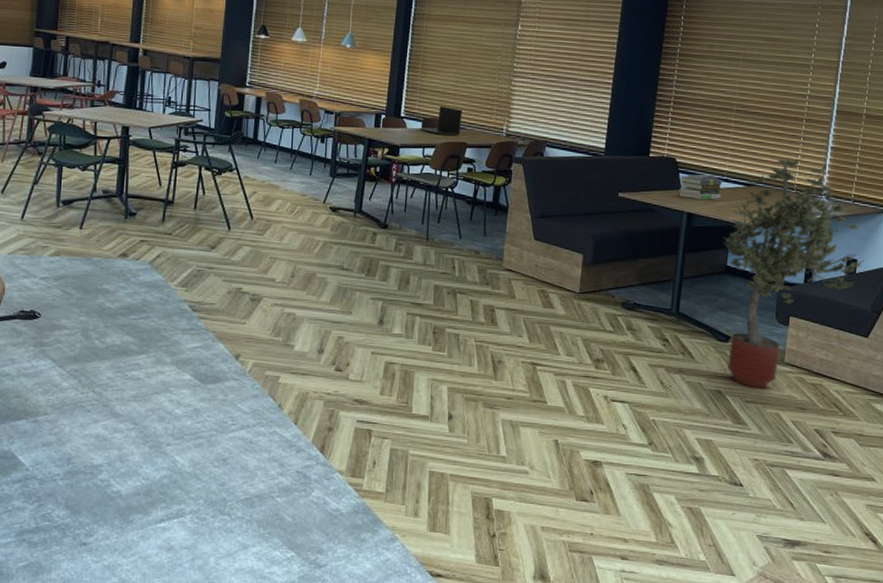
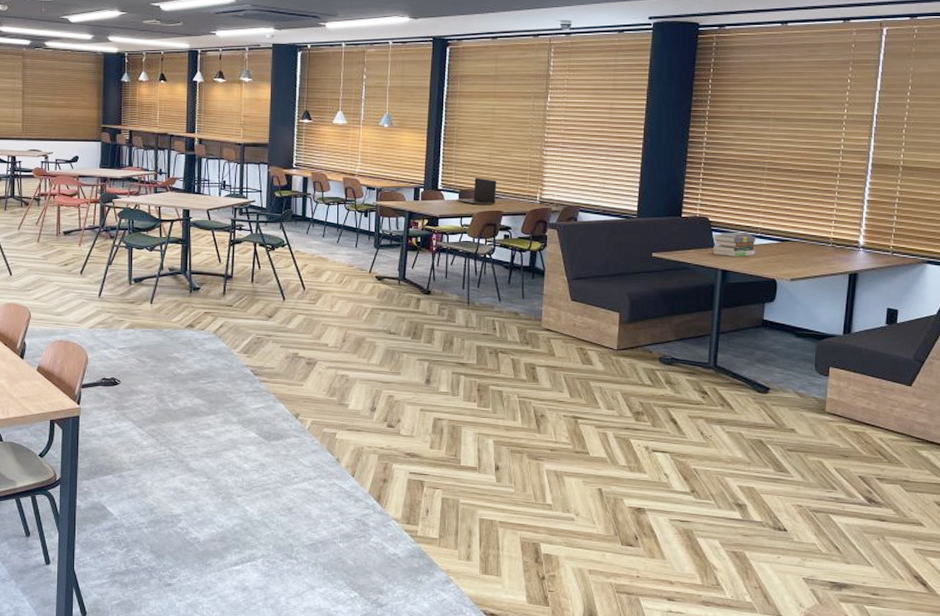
potted tree: present [722,157,864,389] -> none [758,212,905,438]

